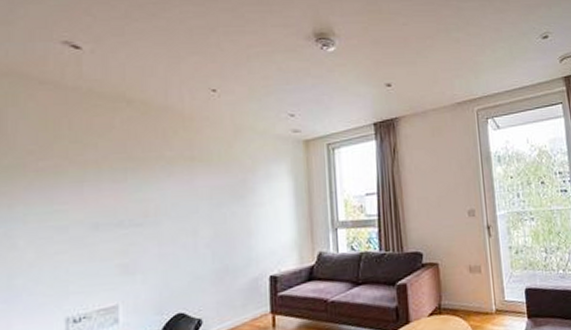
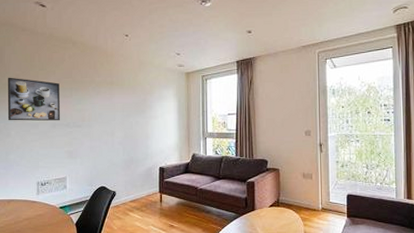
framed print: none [11,155,106,225] -> present [7,77,60,121]

